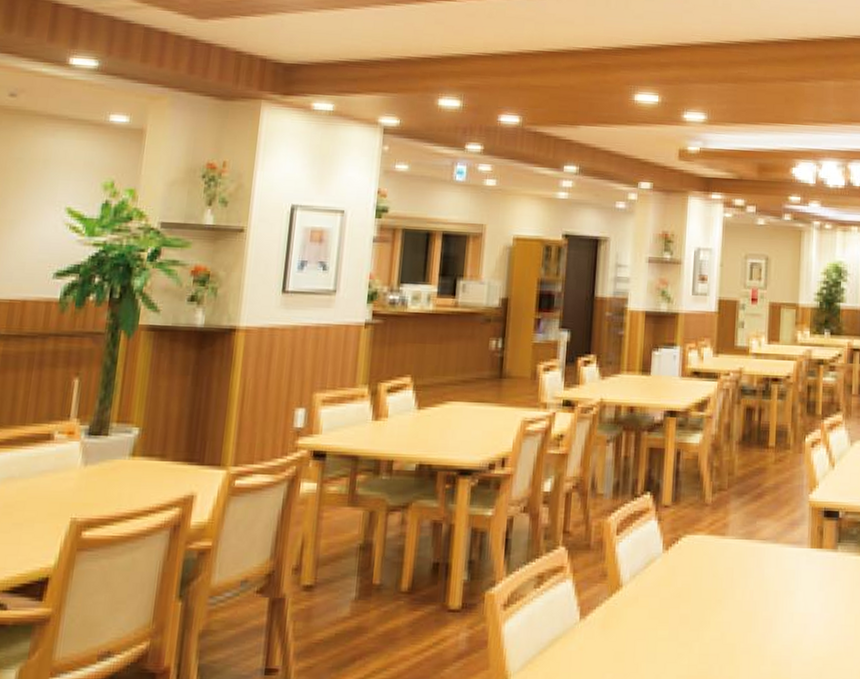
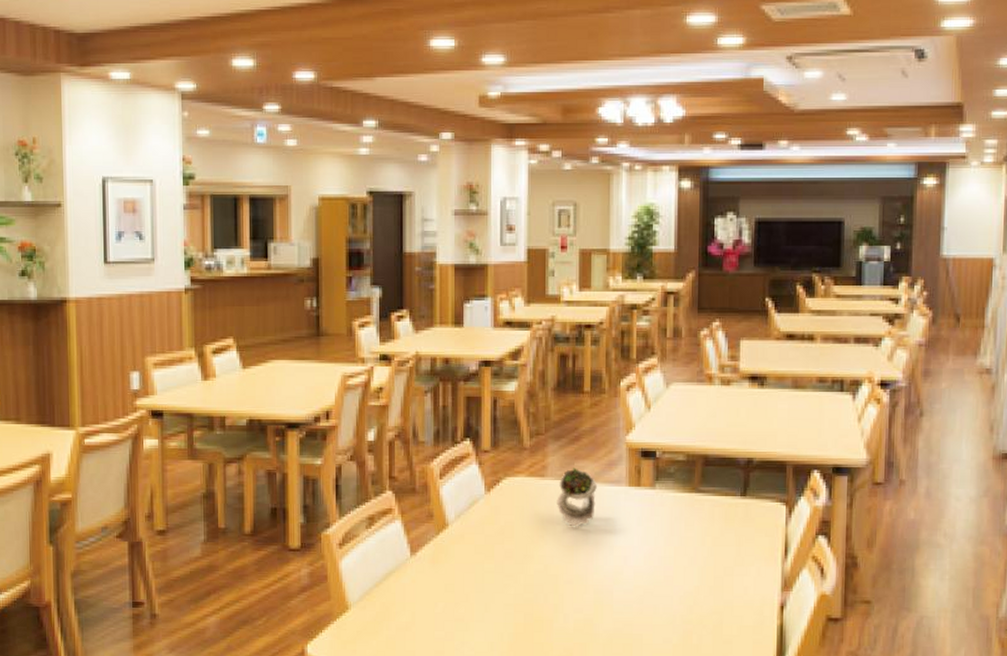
succulent plant: none [737,527,779,591] -> present [557,468,597,527]

